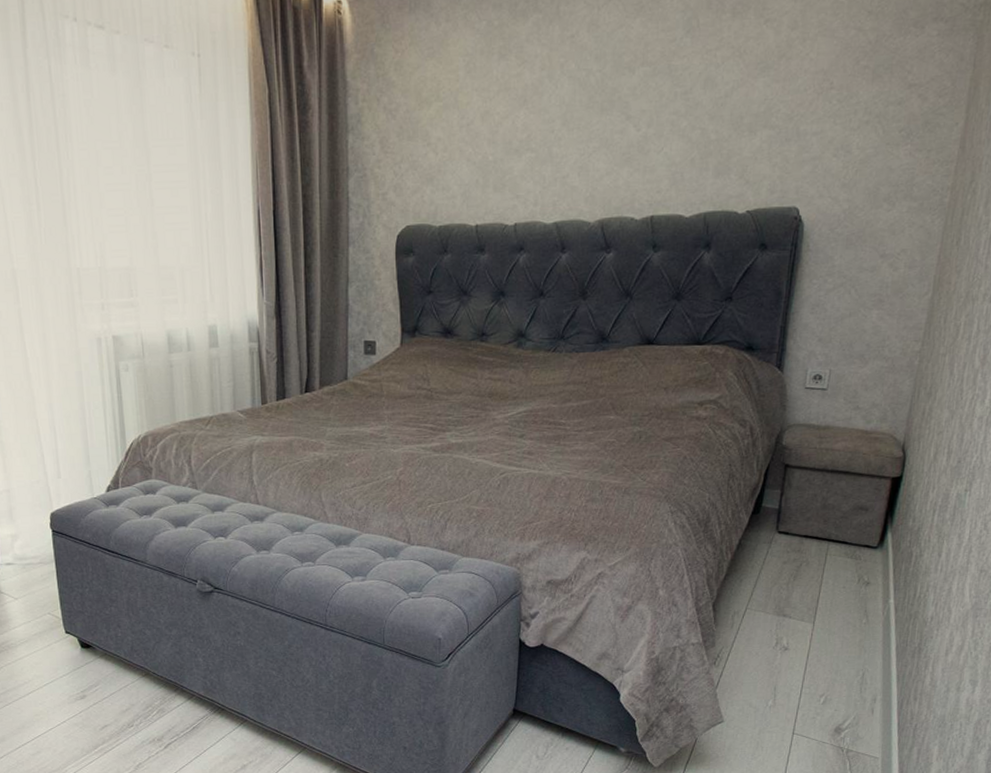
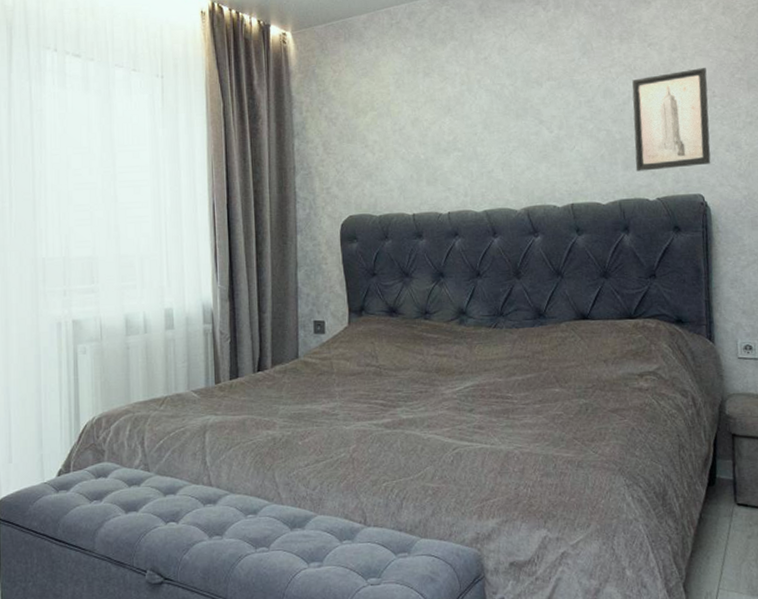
wall art: none [728,52,828,179] -> present [632,68,711,172]

